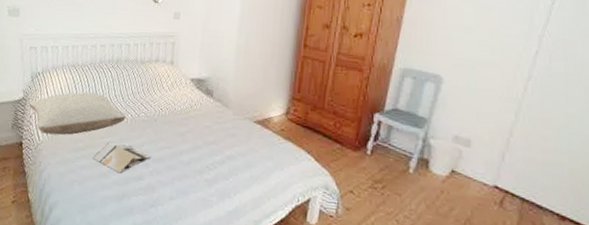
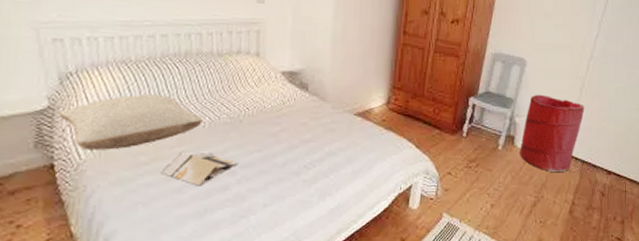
laundry hamper: none [436,115,523,209] -> present [520,94,585,172]

